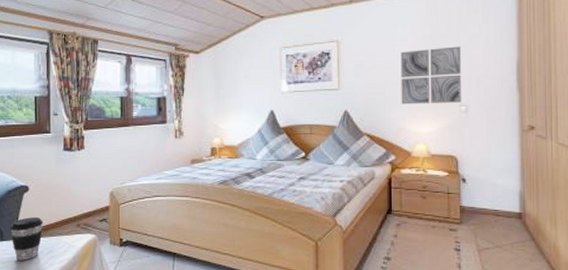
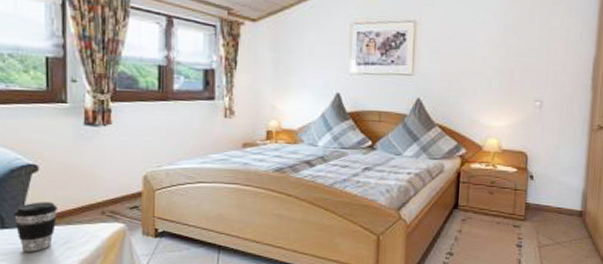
wall art: present [400,46,461,105] -> none [476,38,541,98]

